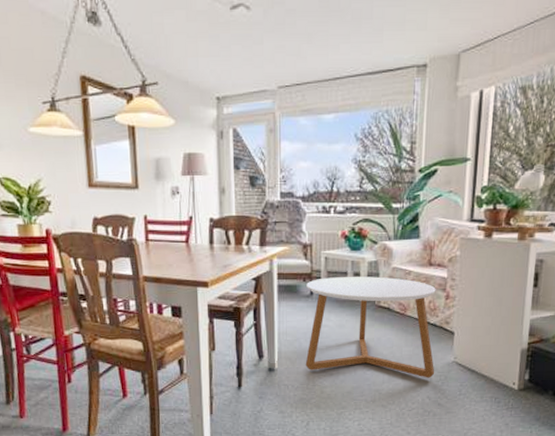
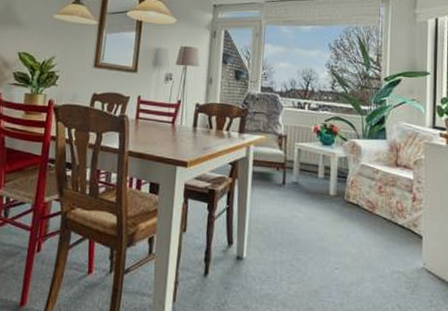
coffee table: present [305,276,436,378] -> none [273,168,405,284]

